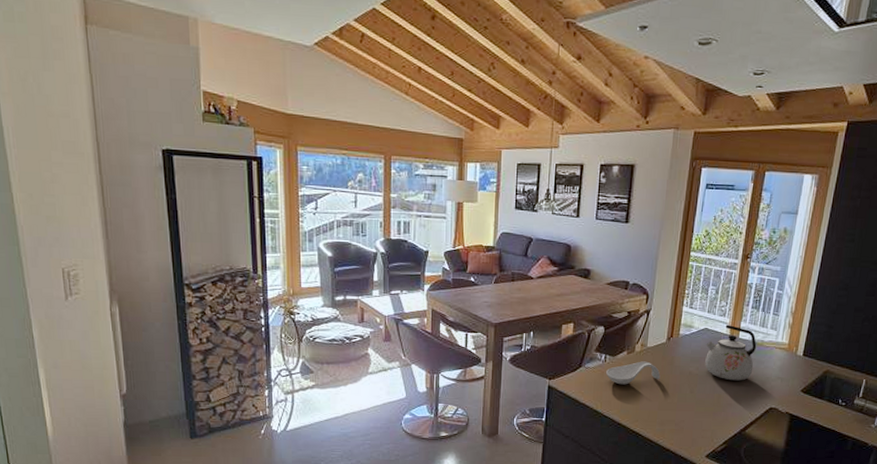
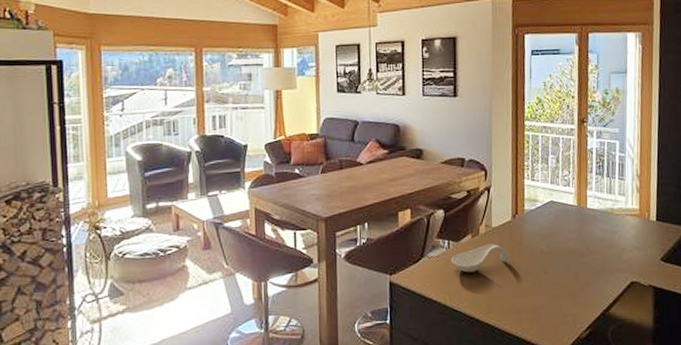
kettle: present [705,325,757,381] -> none [553,195,607,256]

